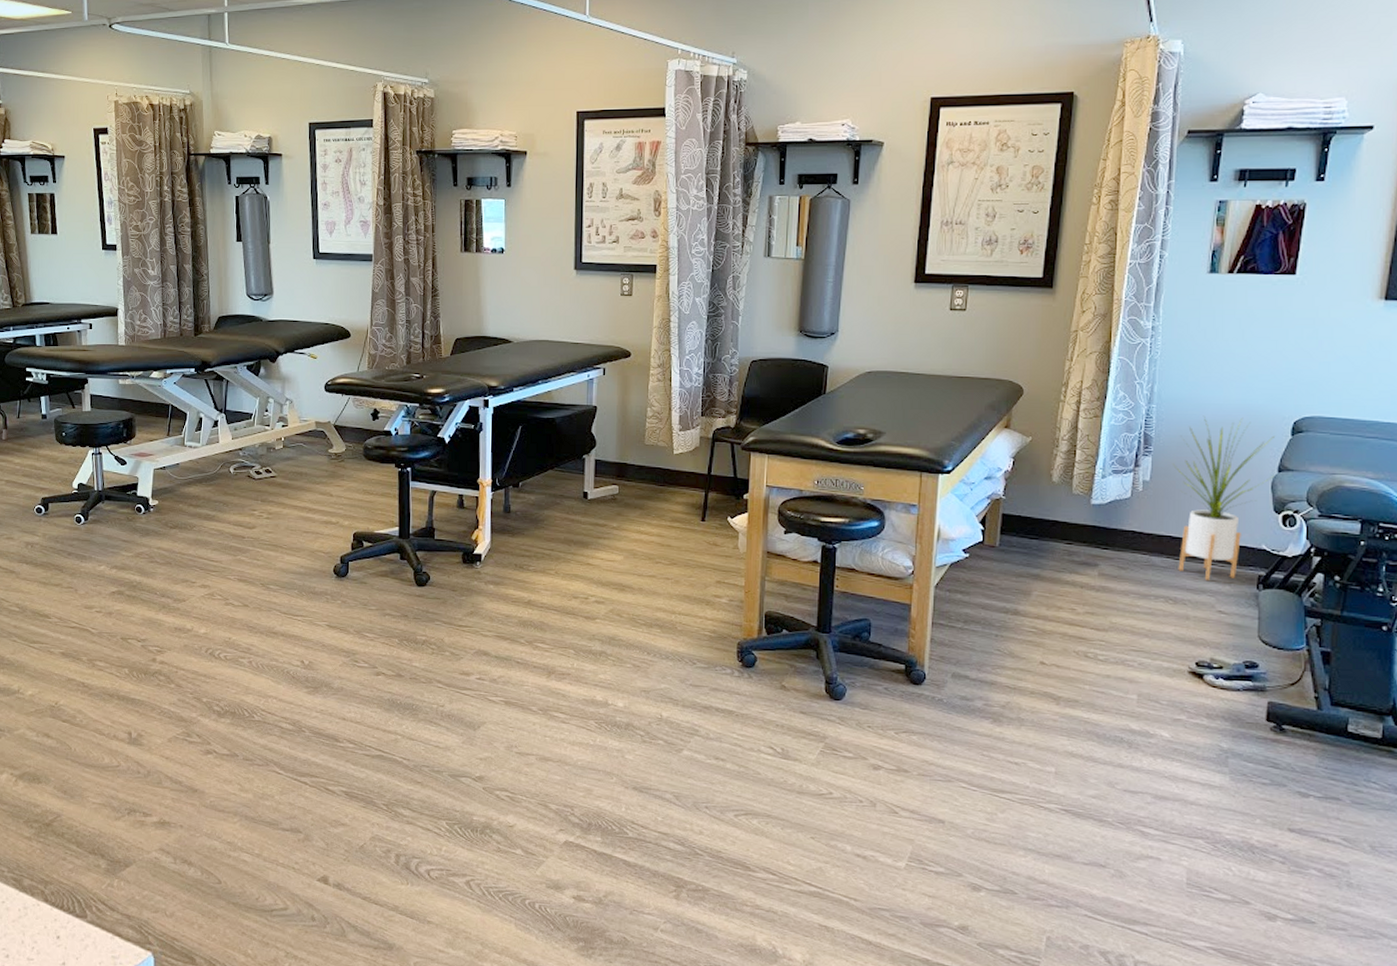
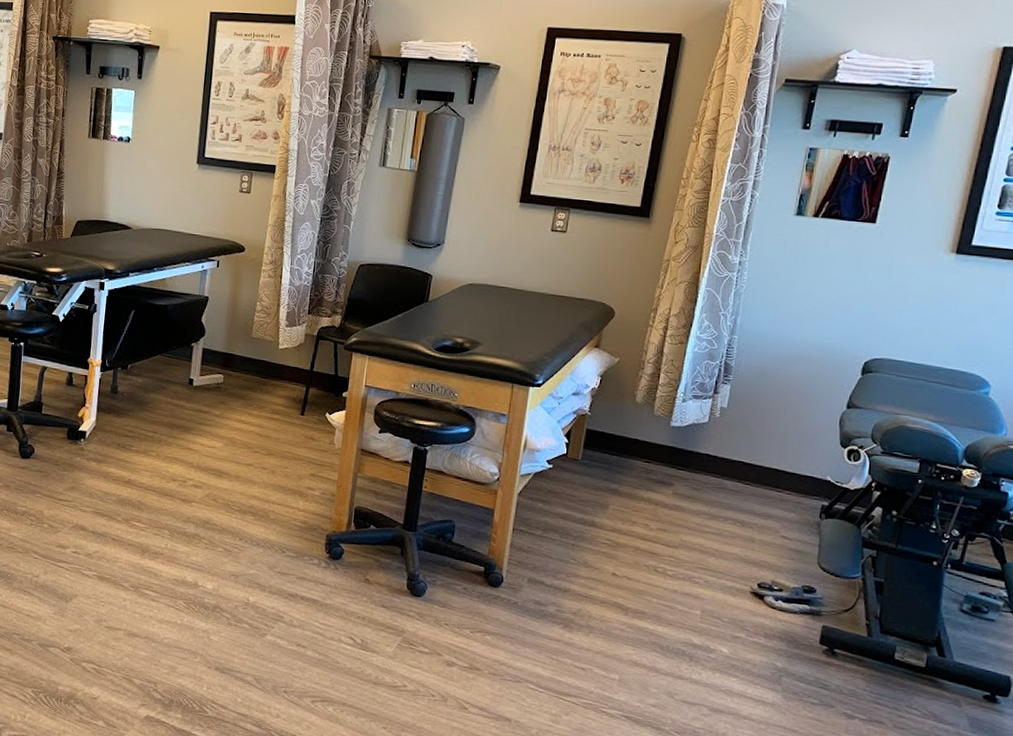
house plant: present [1173,415,1274,580] -> none [747,349,846,506]

